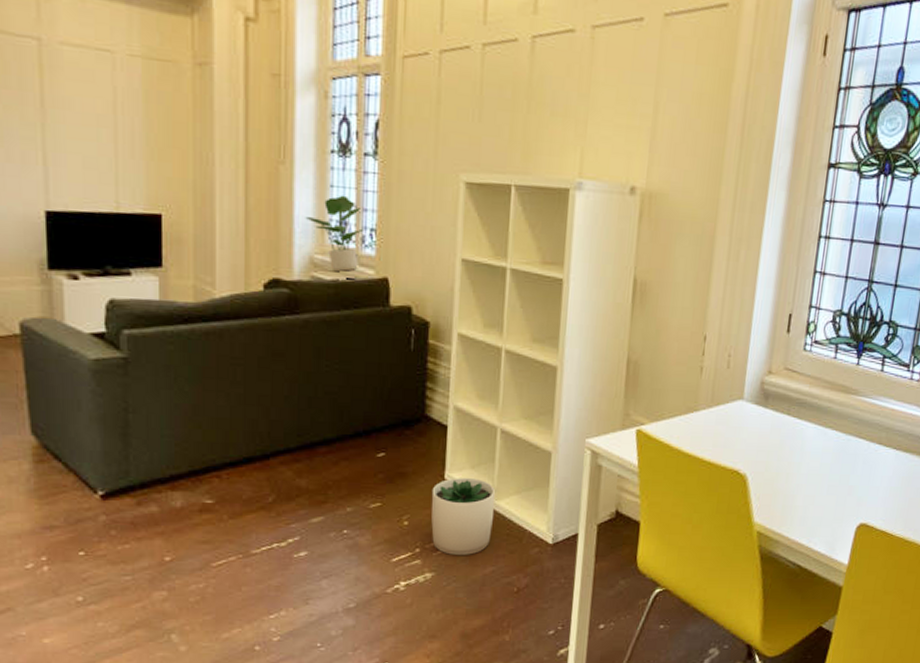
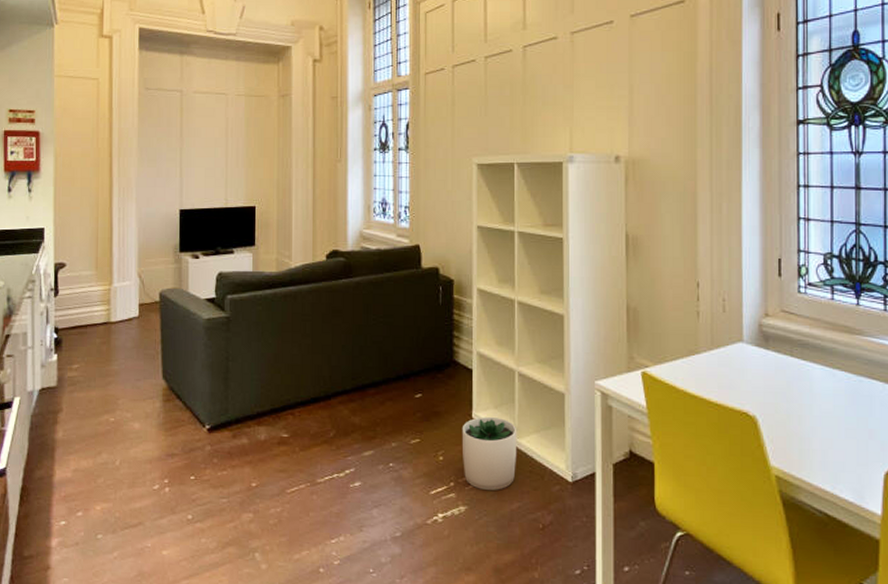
potted plant: present [305,195,363,273] -> none [356,182,399,243]

